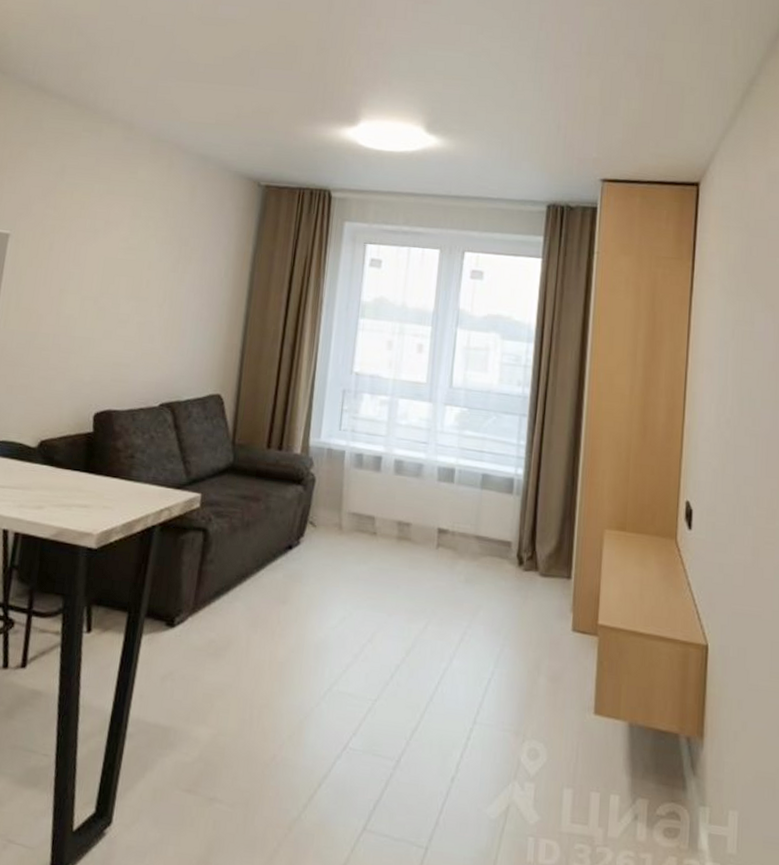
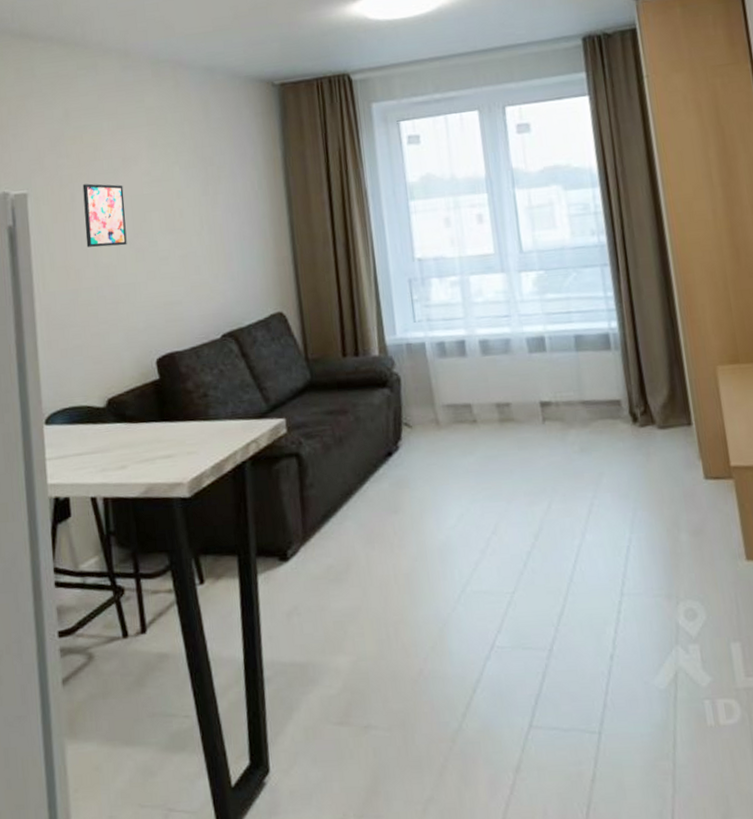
wall art: none [53,237,100,302] -> present [82,183,127,248]

